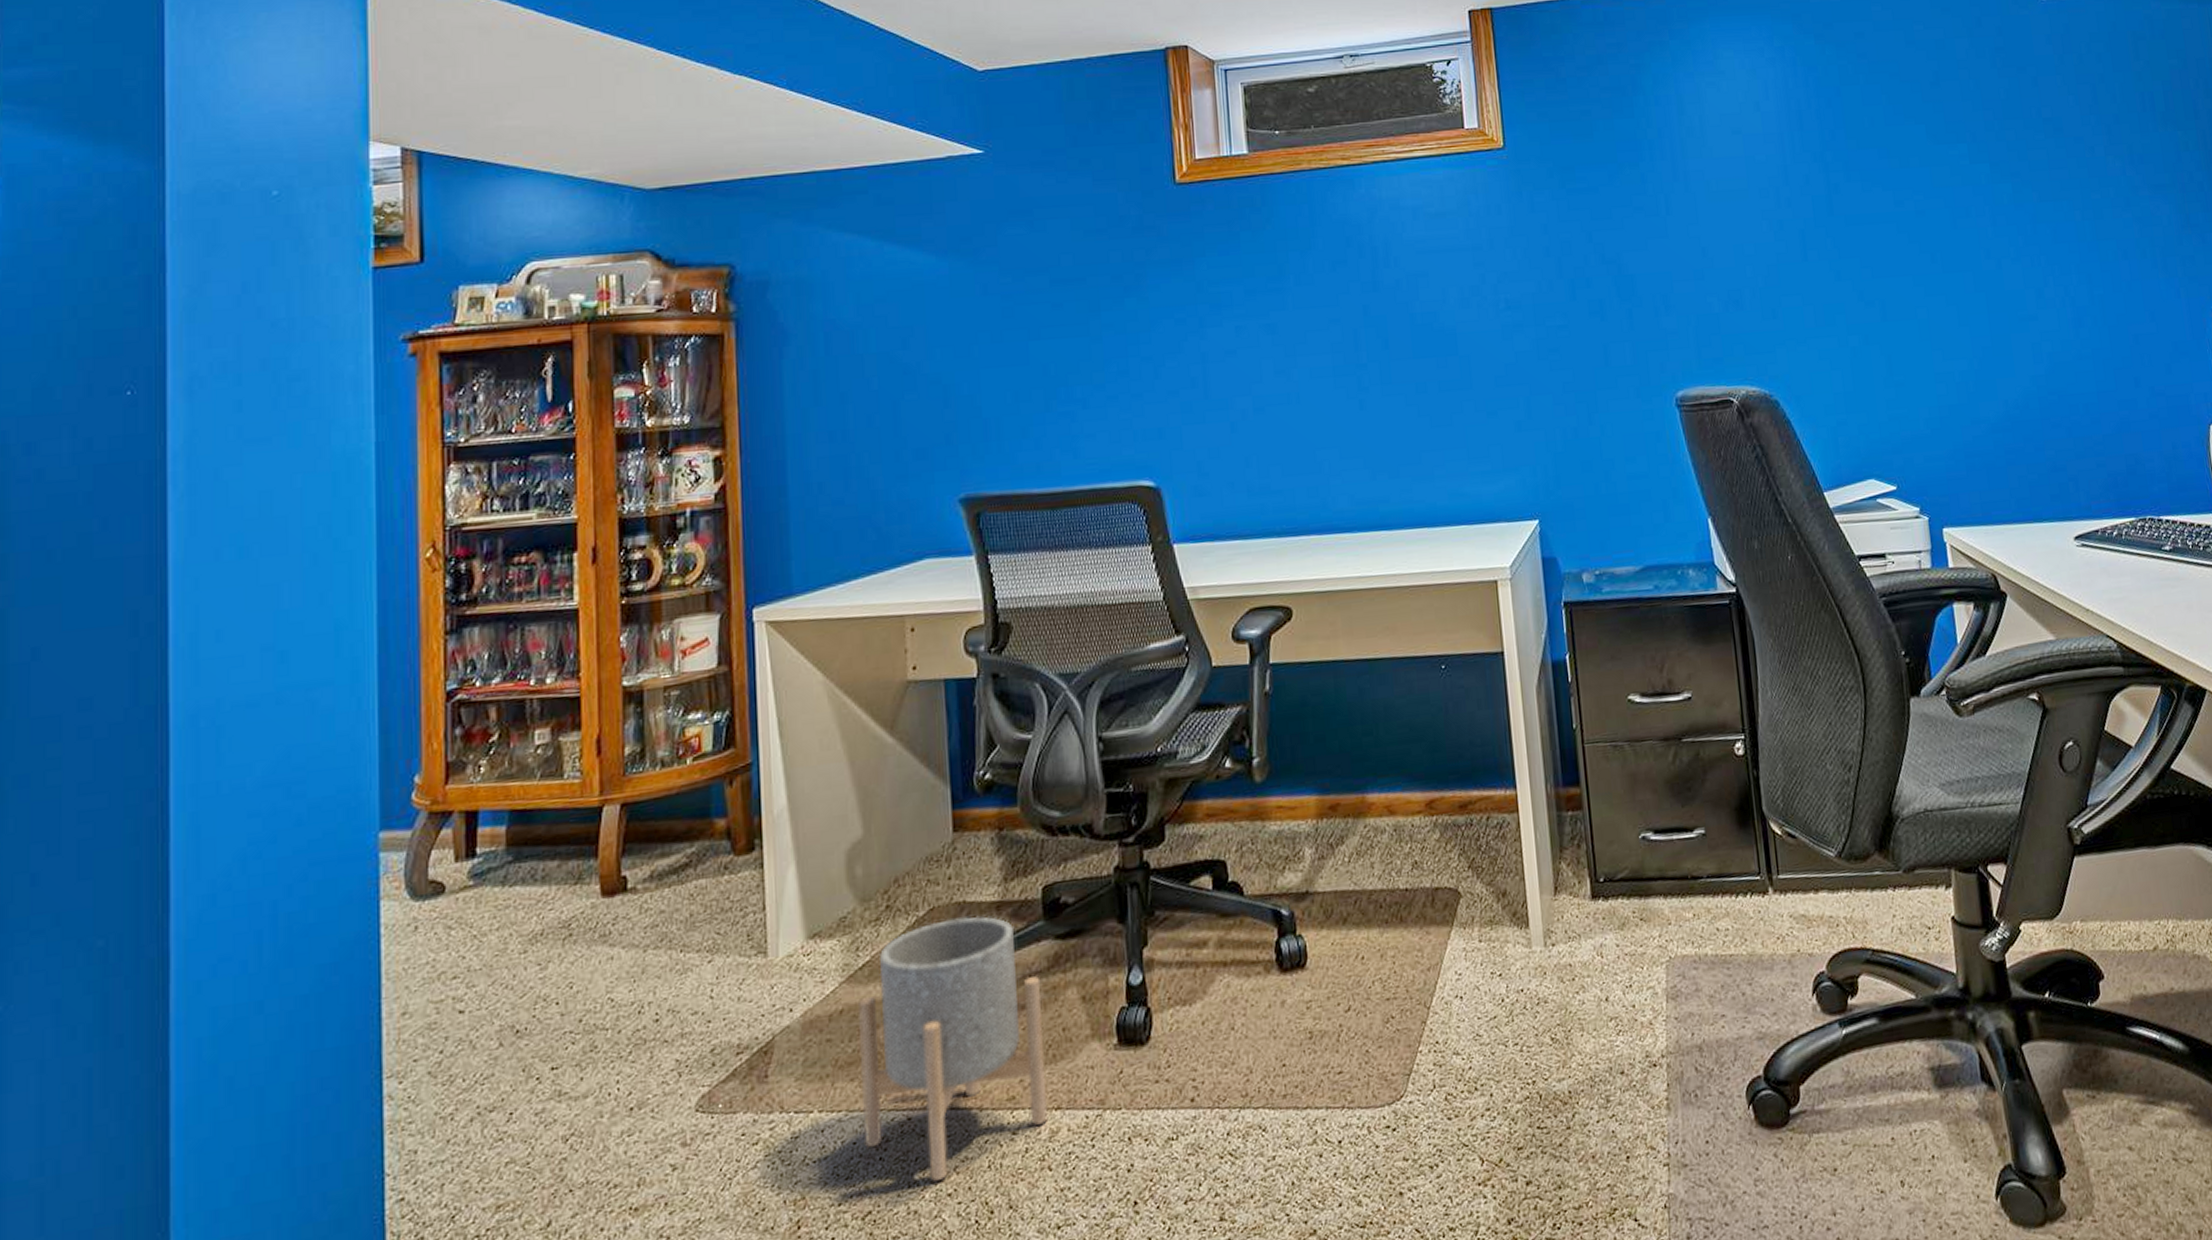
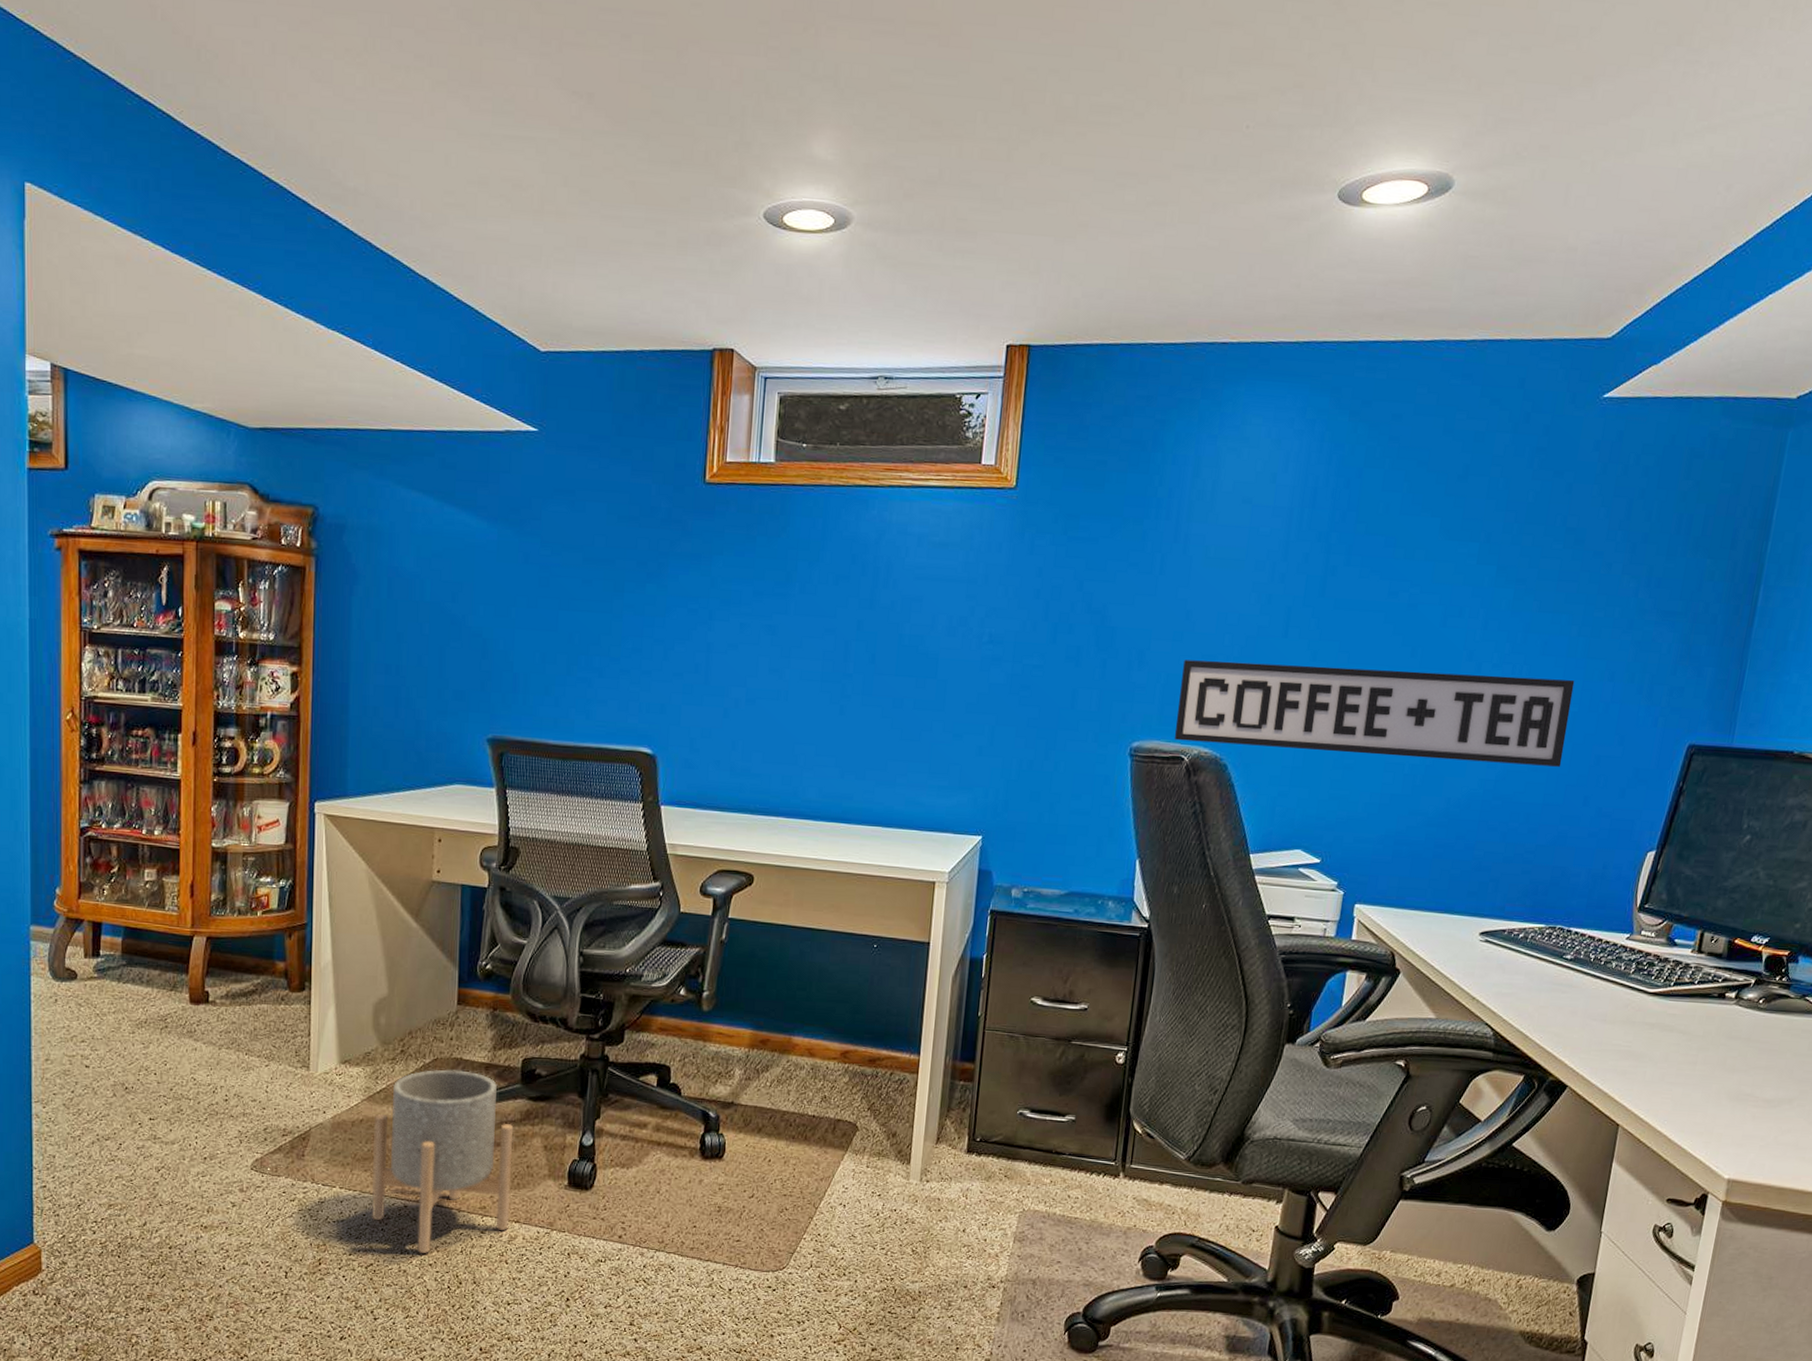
sign: none [1711,264,2104,383] -> present [1174,660,1575,767]

